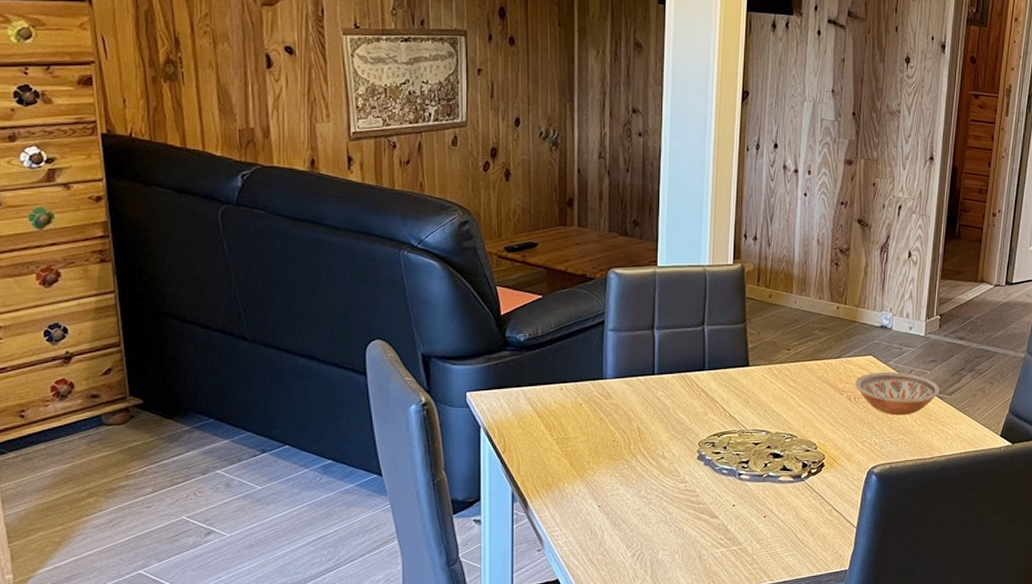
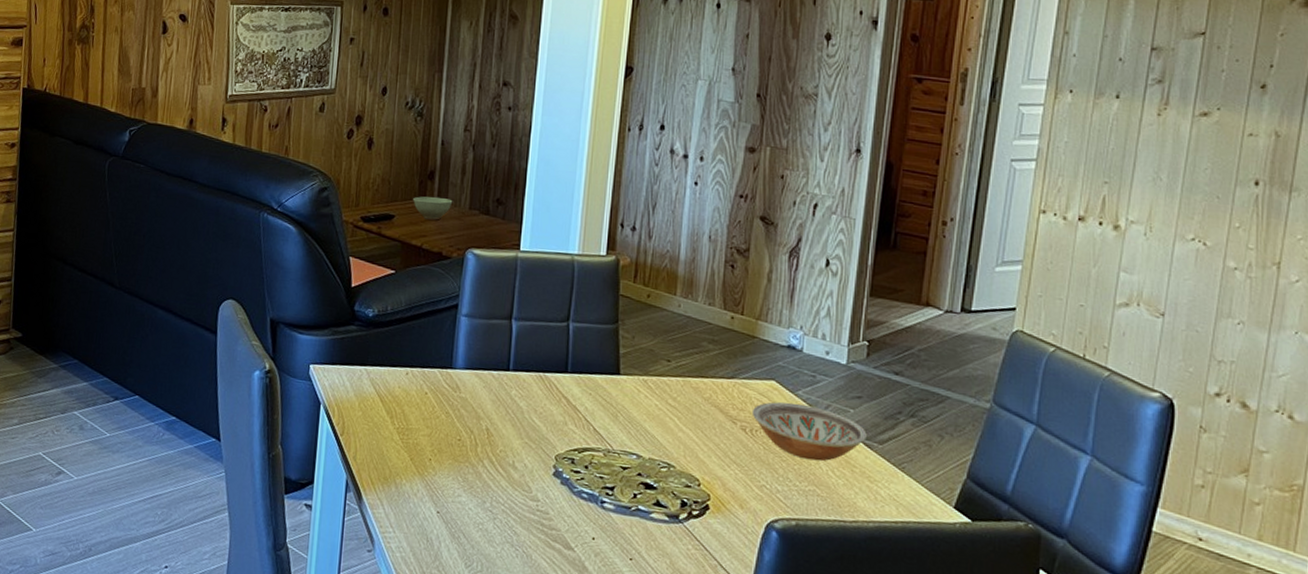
bowl: none [554,223,593,246] -> present [413,196,453,221]

